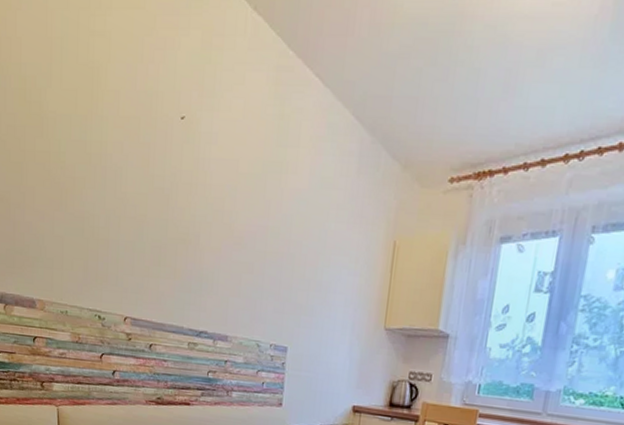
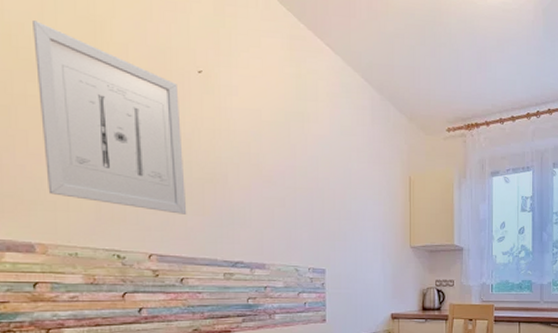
wall art: none [43,72,161,277] -> present [33,20,187,214]

